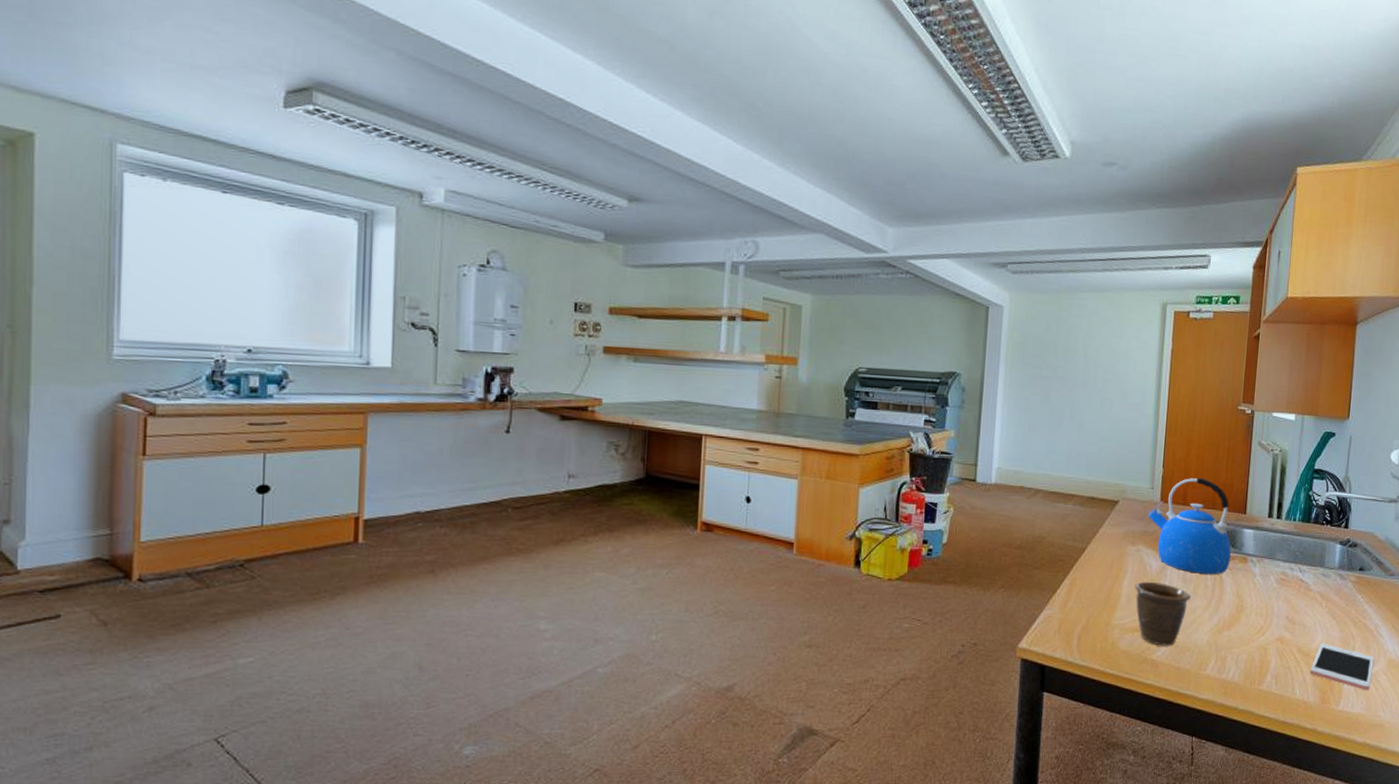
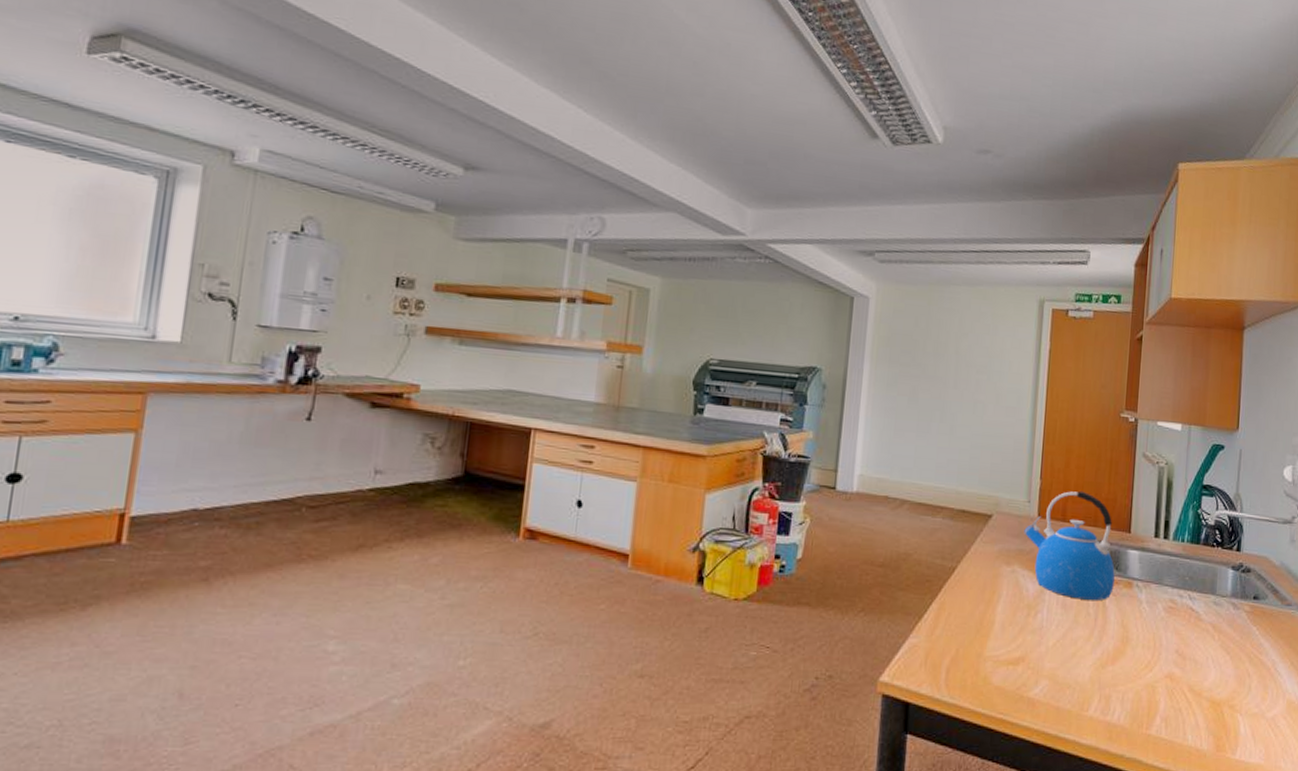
mug: present [1135,581,1191,646] -> none [1010,607,1071,682]
cell phone: present [1310,643,1374,691] -> none [1203,681,1272,738]

